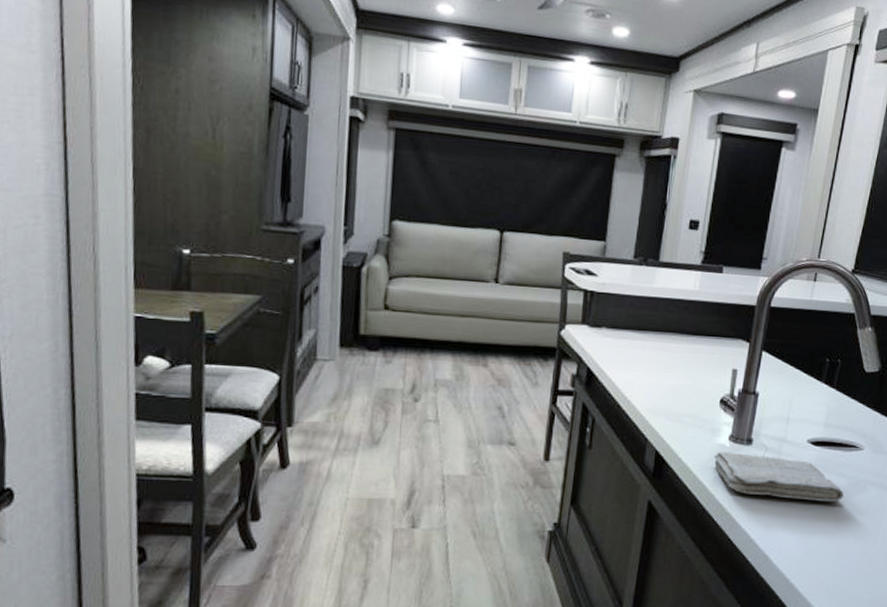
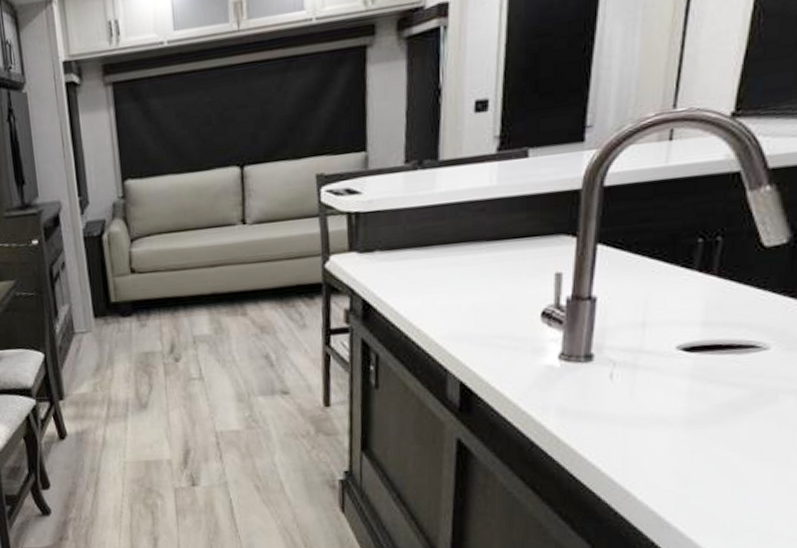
washcloth: present [714,451,844,502] -> none [539,372,740,421]

